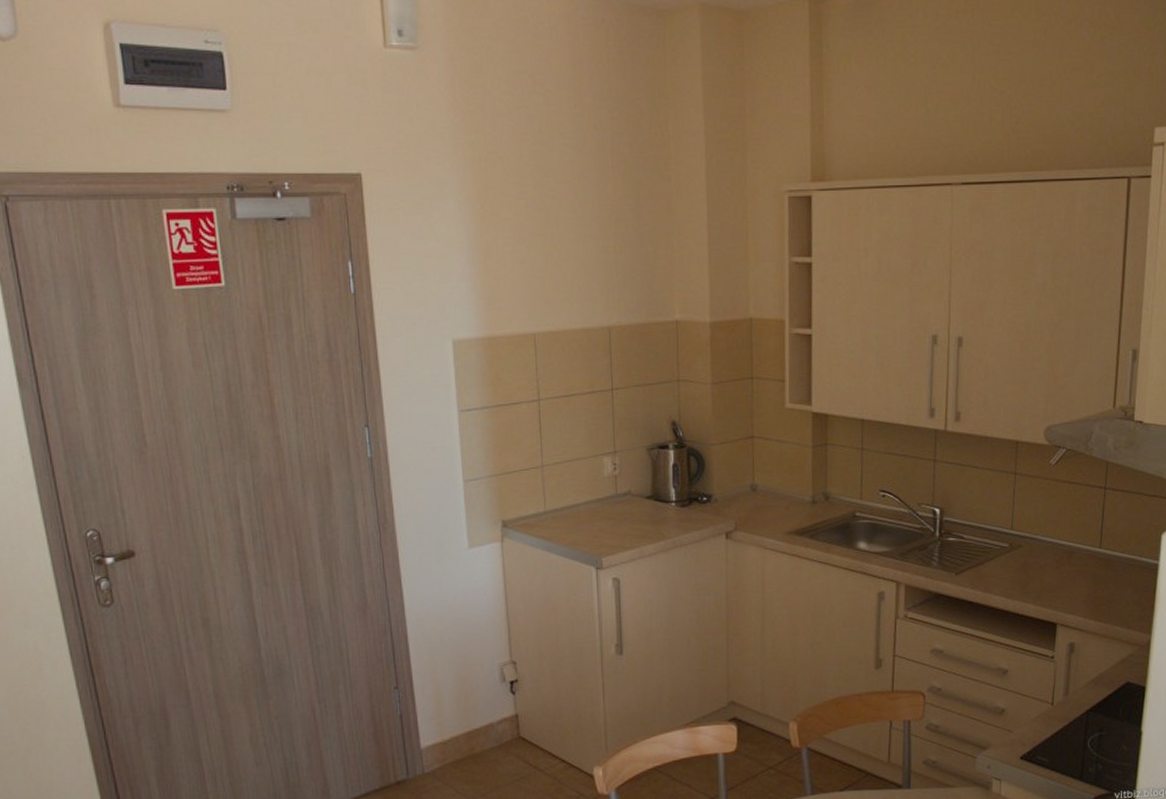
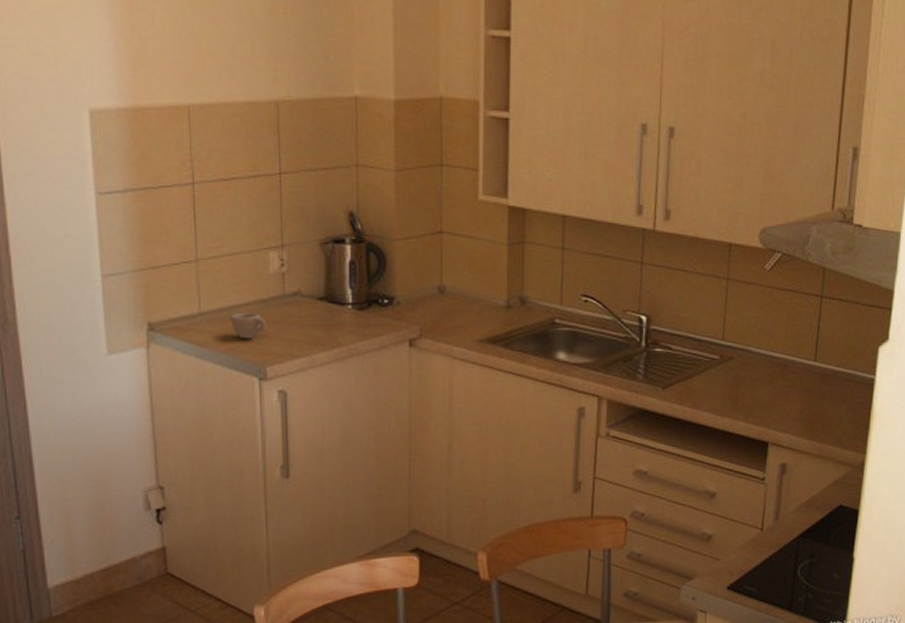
cup: none [571,511,602,534] -> present [230,313,267,340]

